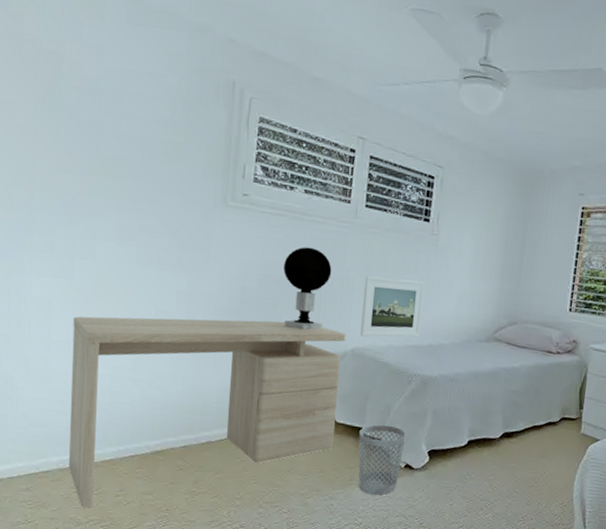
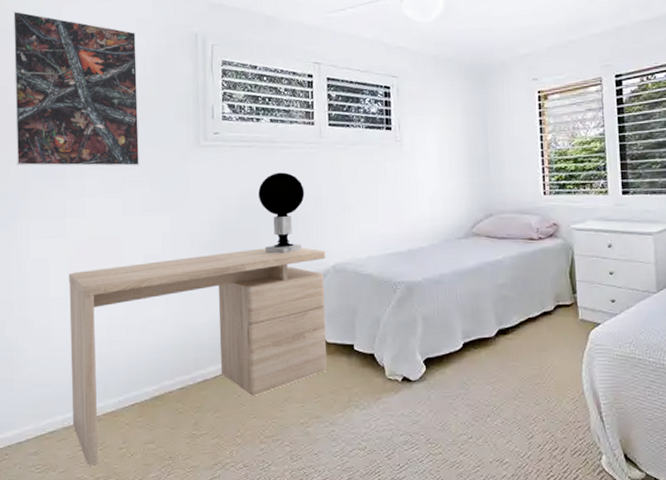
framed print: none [21,17,166,216] -> present [12,11,140,167]
wastebasket: present [358,425,406,496] -> none [351,339,399,415]
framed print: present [360,276,425,337] -> none [337,188,398,251]

